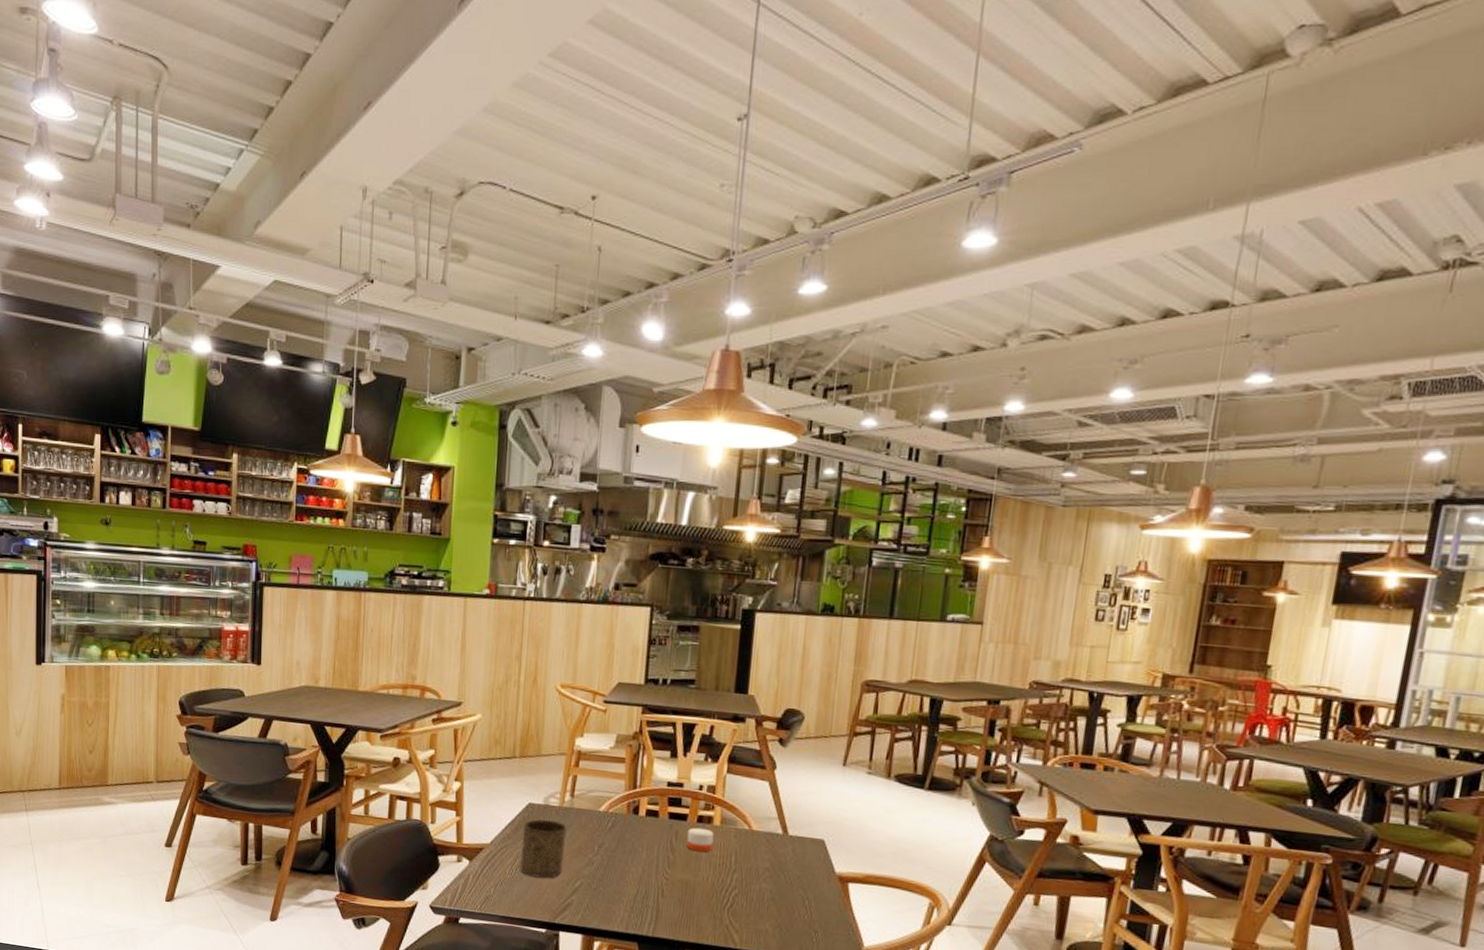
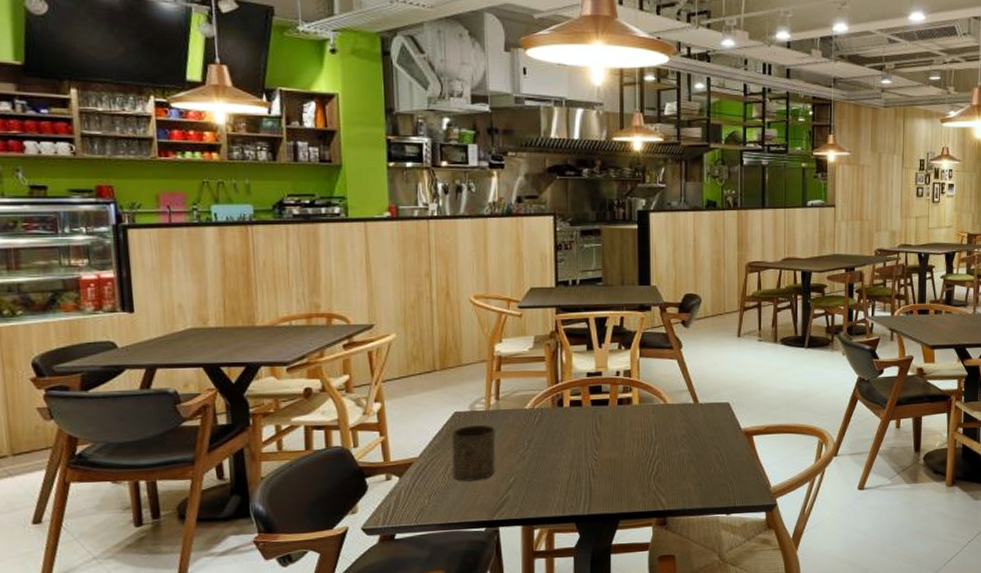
candle: present [686,827,714,853] -> none [610,409,634,431]

